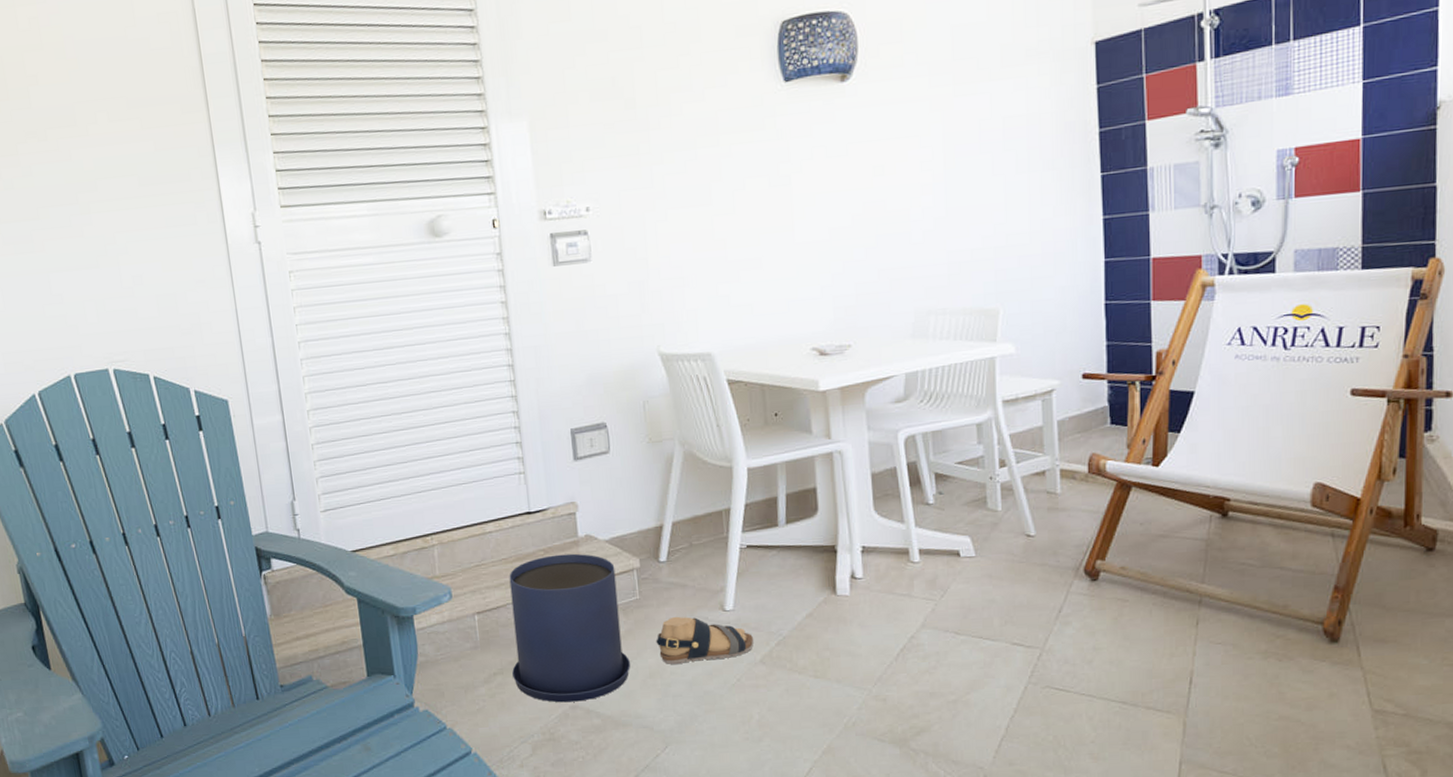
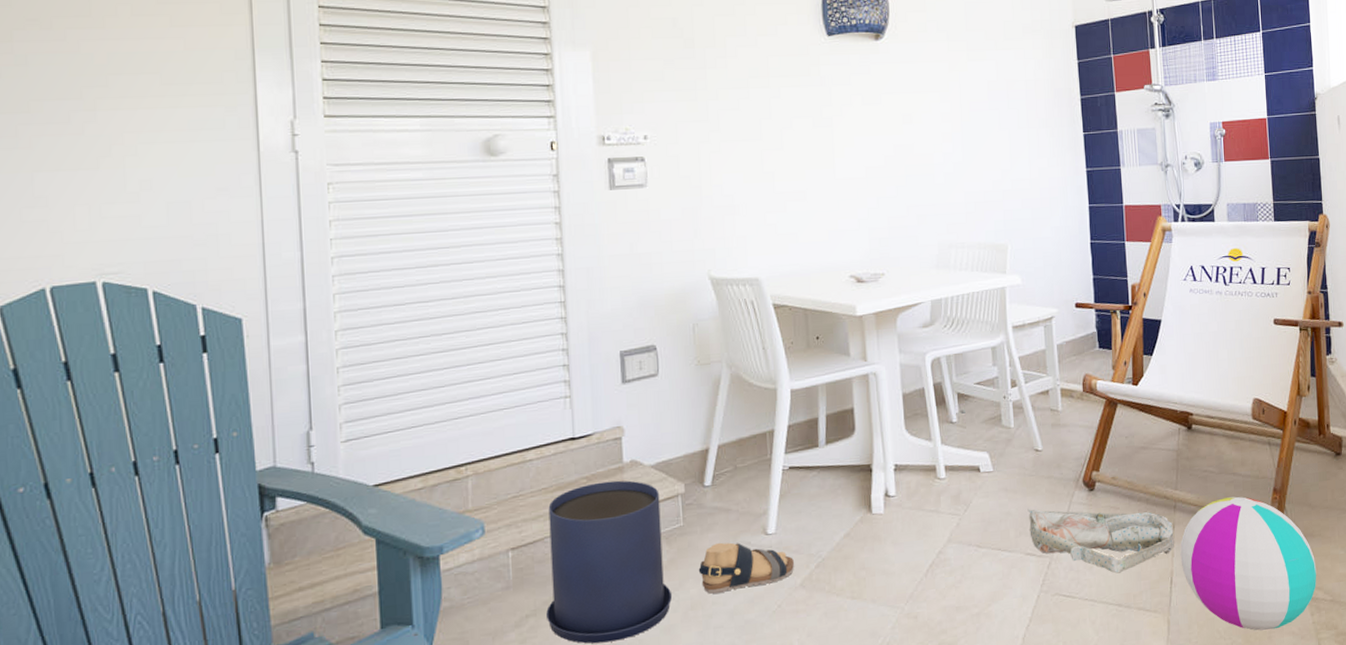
bag: none [1015,596,1197,670] -> present [1027,508,1174,574]
beach ball: none [1204,593,1387,742] -> present [1180,496,1317,631]

